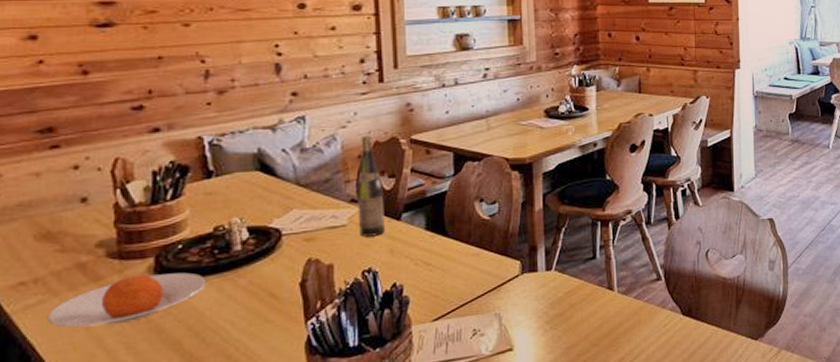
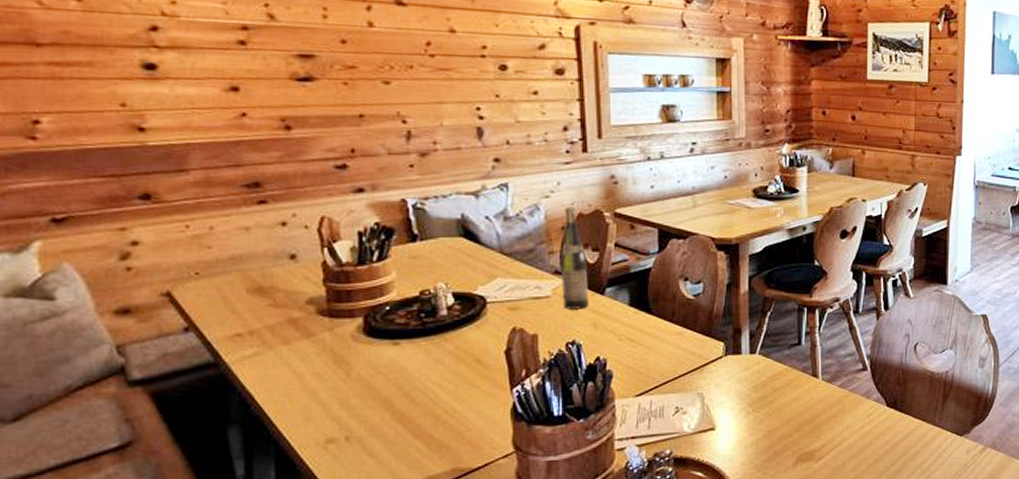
plate: present [48,272,207,327] -> none [265,333,414,381]

